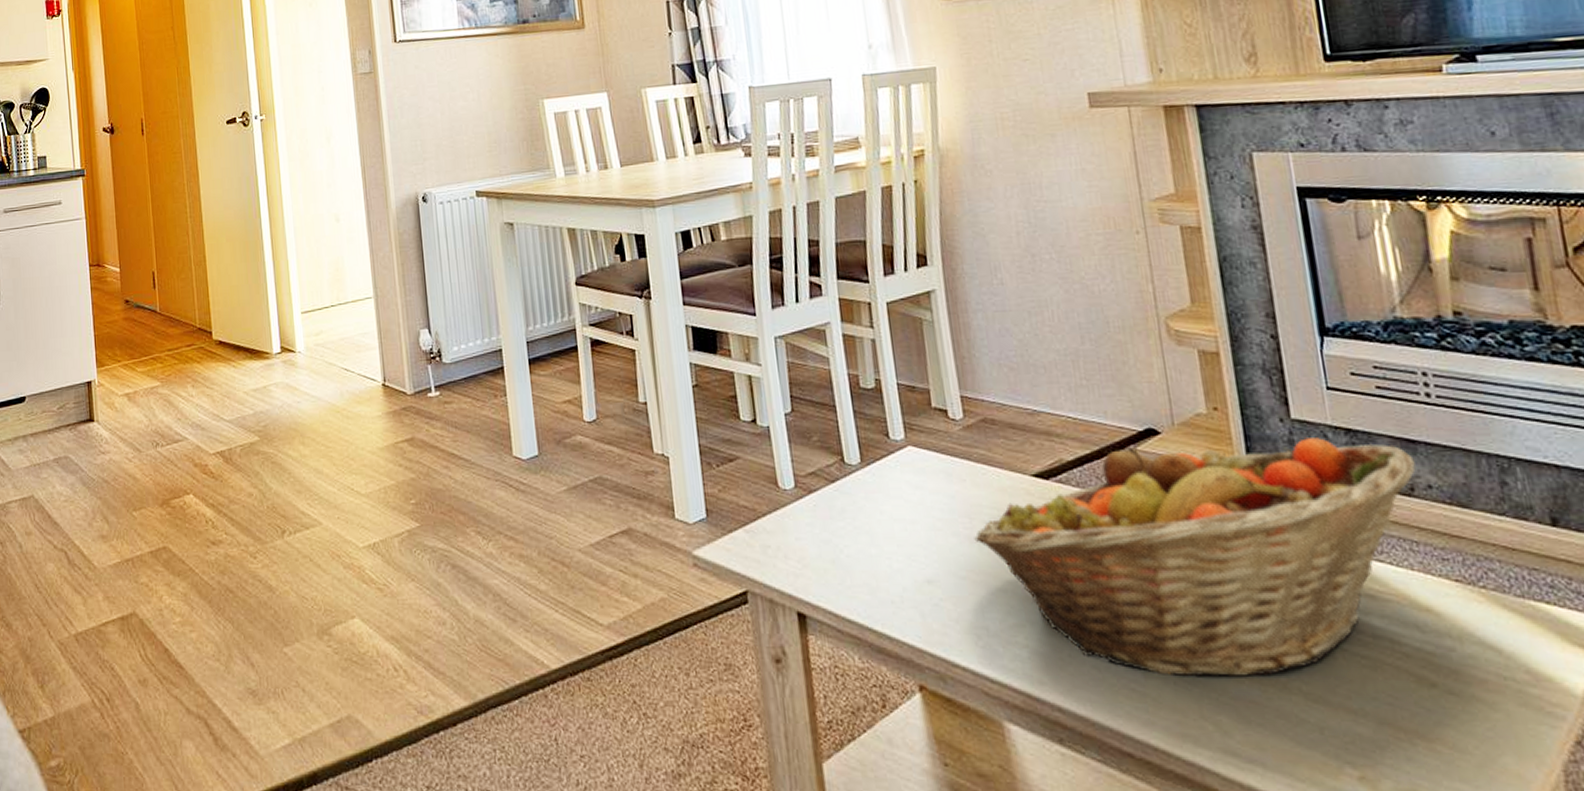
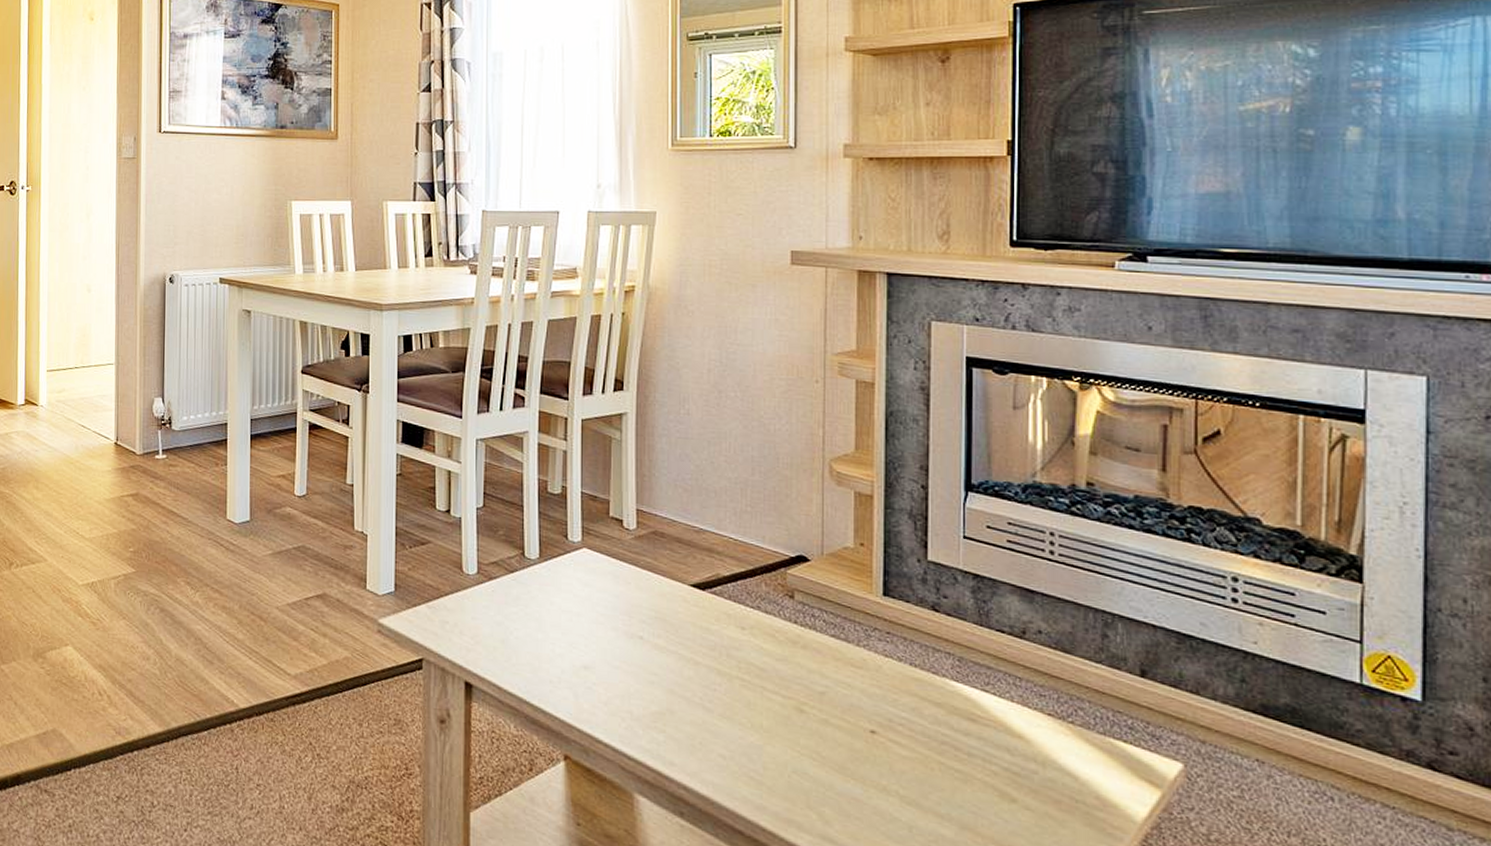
fruit basket: present [974,438,1416,678] -> none [631,570,1030,778]

